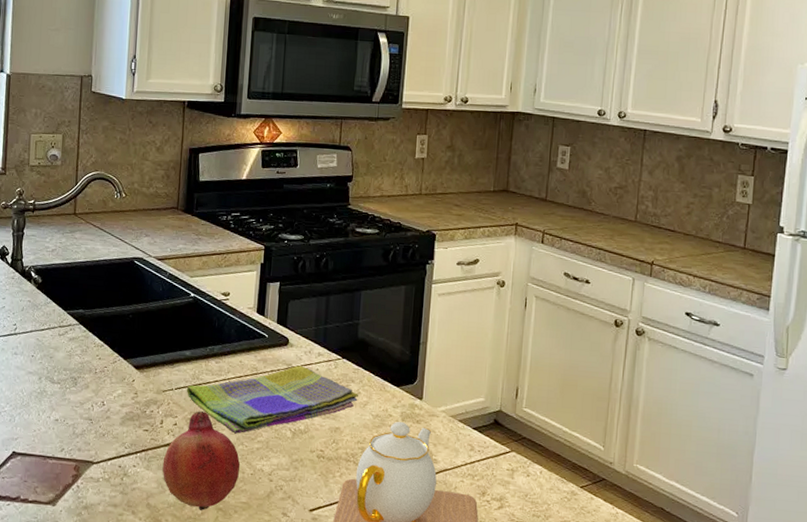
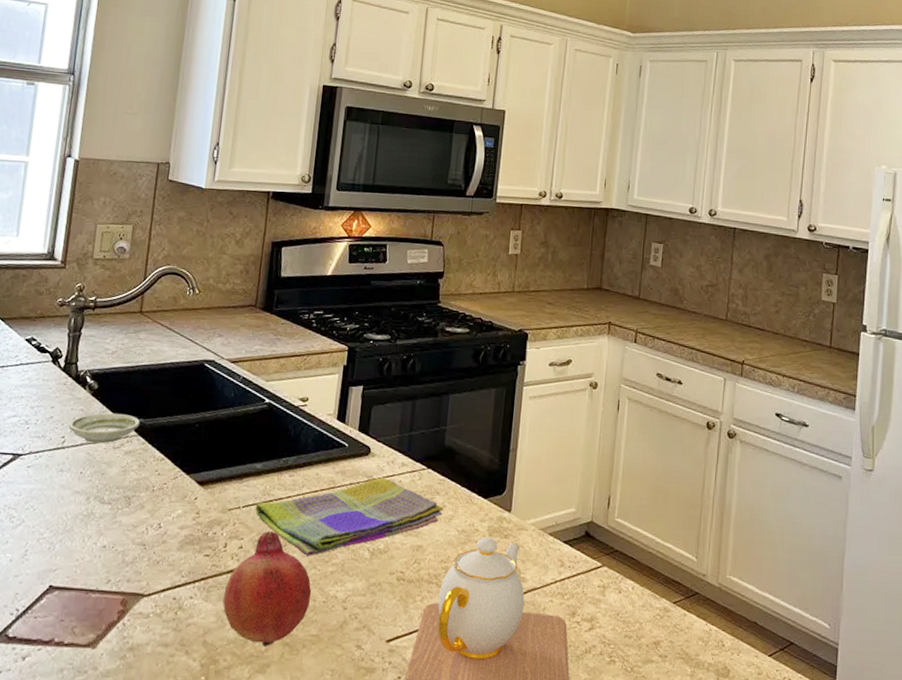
saucer: none [19,304,80,331] -> present [68,413,140,444]

